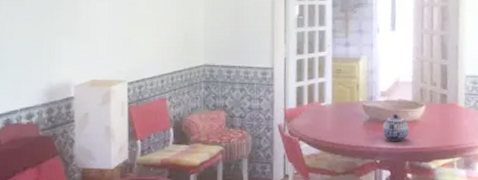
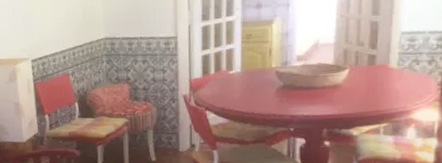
teapot: present [382,114,409,141] -> none [298,79,329,108]

